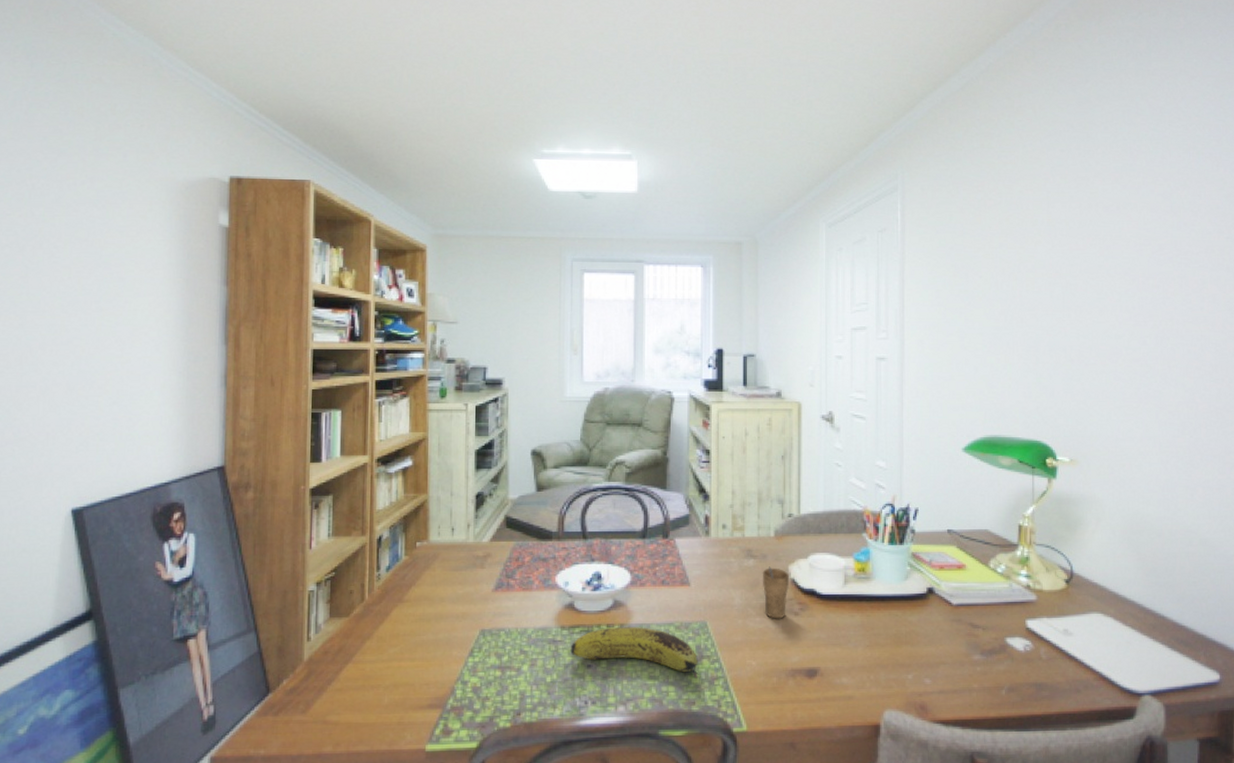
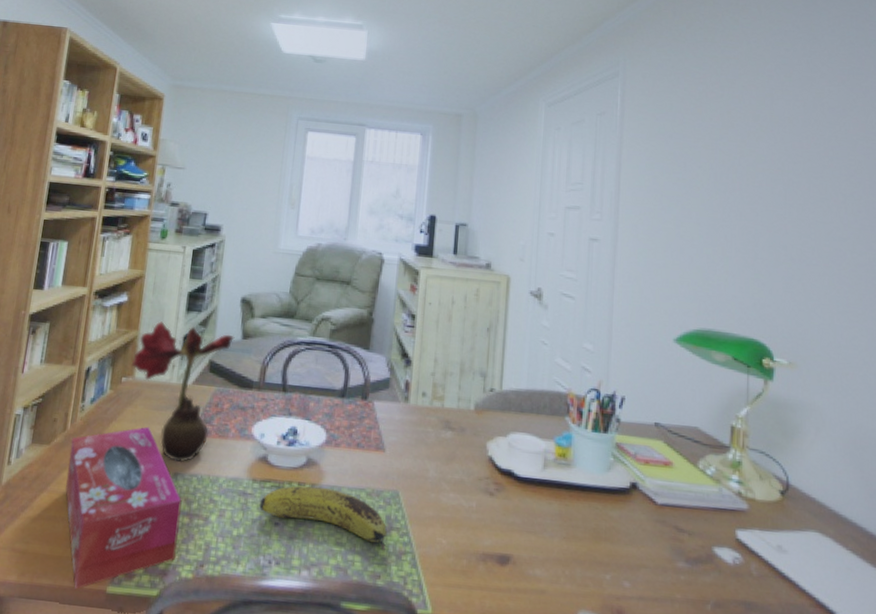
tissue box: none [371,588,492,752] -> present [65,426,182,590]
flower: none [424,482,529,619] -> present [131,321,235,463]
cup: present [762,566,789,619] -> none [458,441,486,498]

